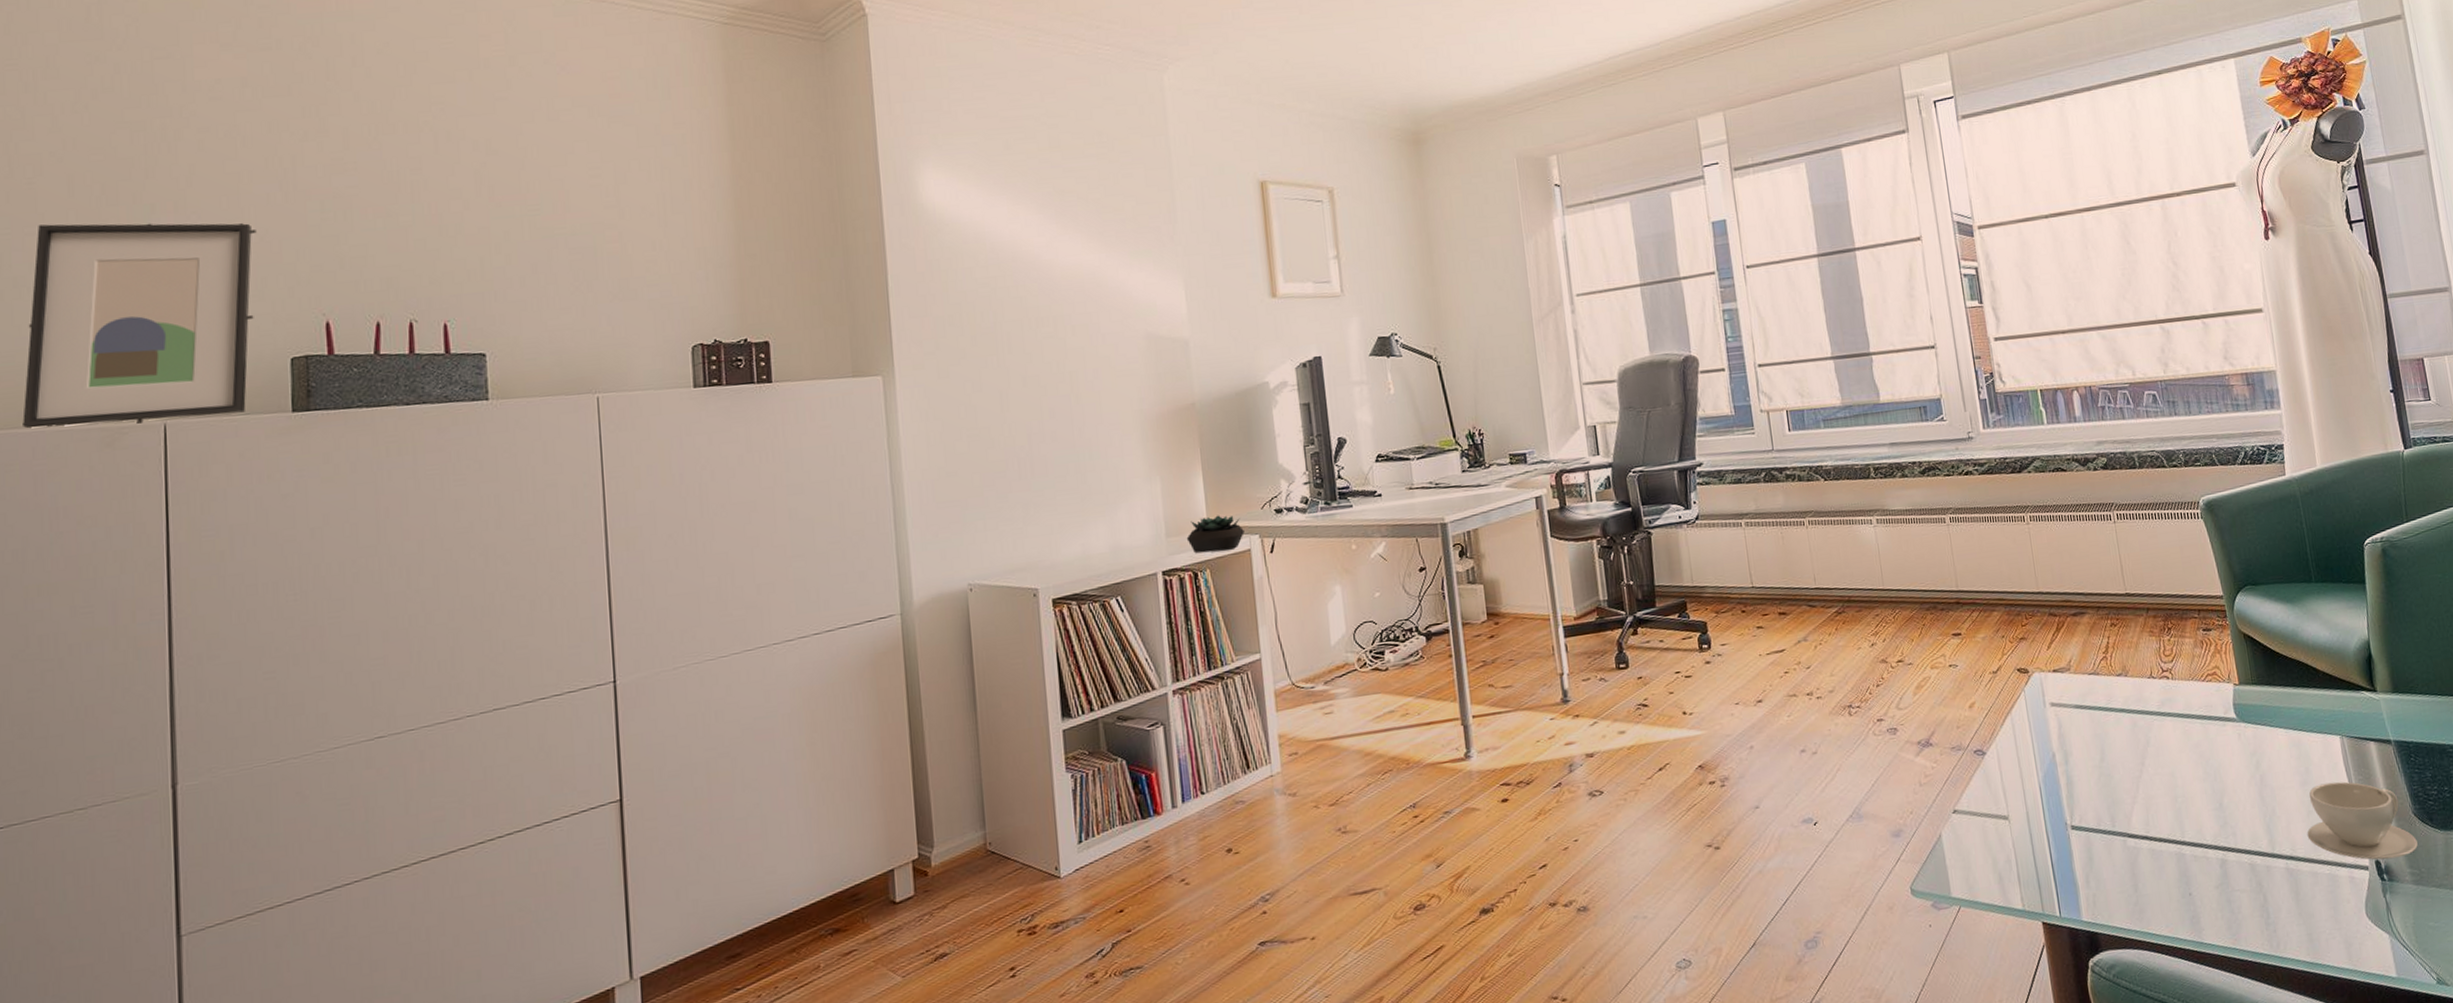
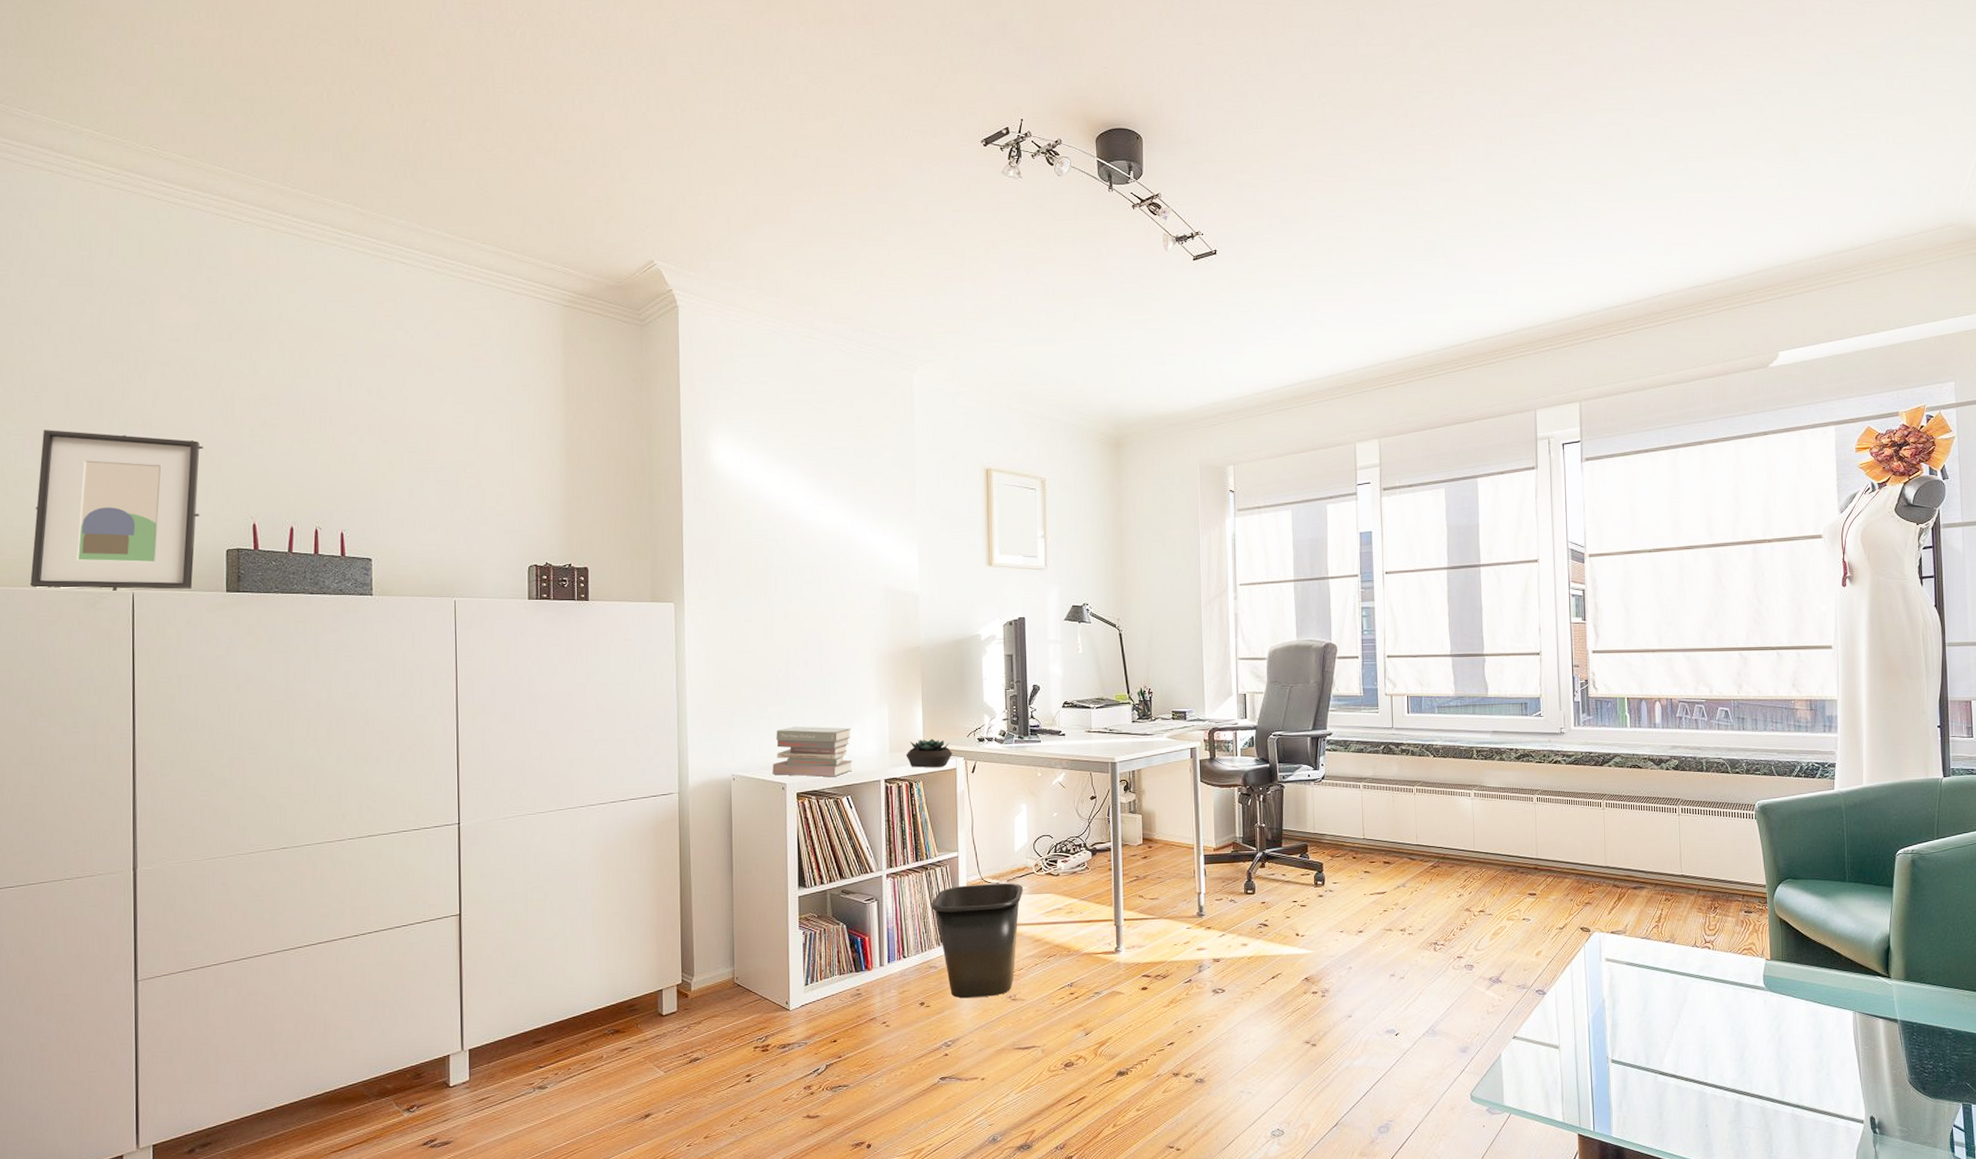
books: none [1019,511,1121,579] -> present [772,726,852,777]
waste bin: none [1232,685,1345,838] -> present [931,882,1023,999]
teacup: present [2307,781,2418,860] -> none [1814,1048,1909,1117]

